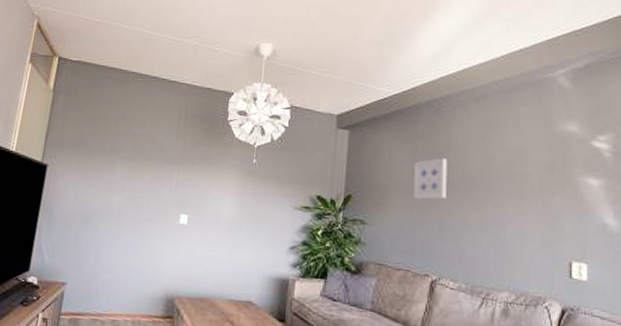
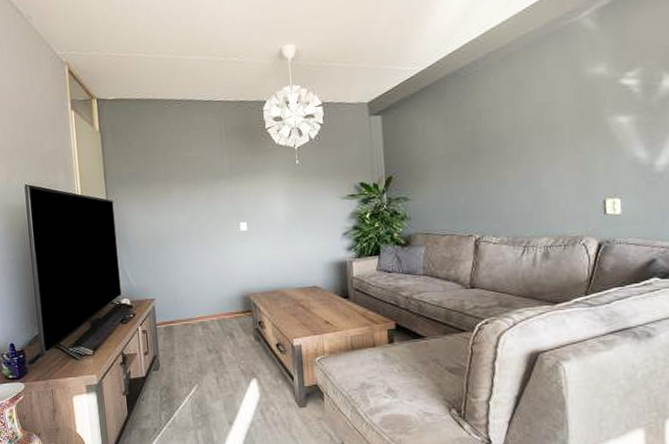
wall art: present [413,158,448,200] -> none [448,125,481,168]

